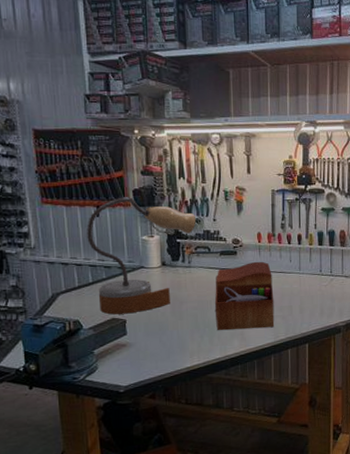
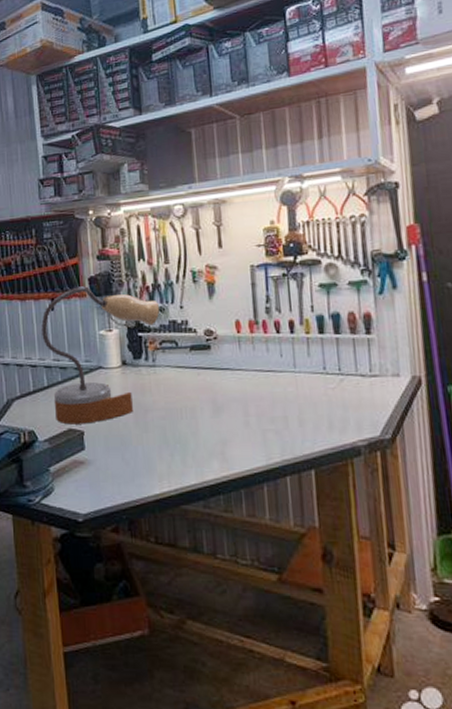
sewing box: present [214,261,275,330] -> none [185,357,265,448]

